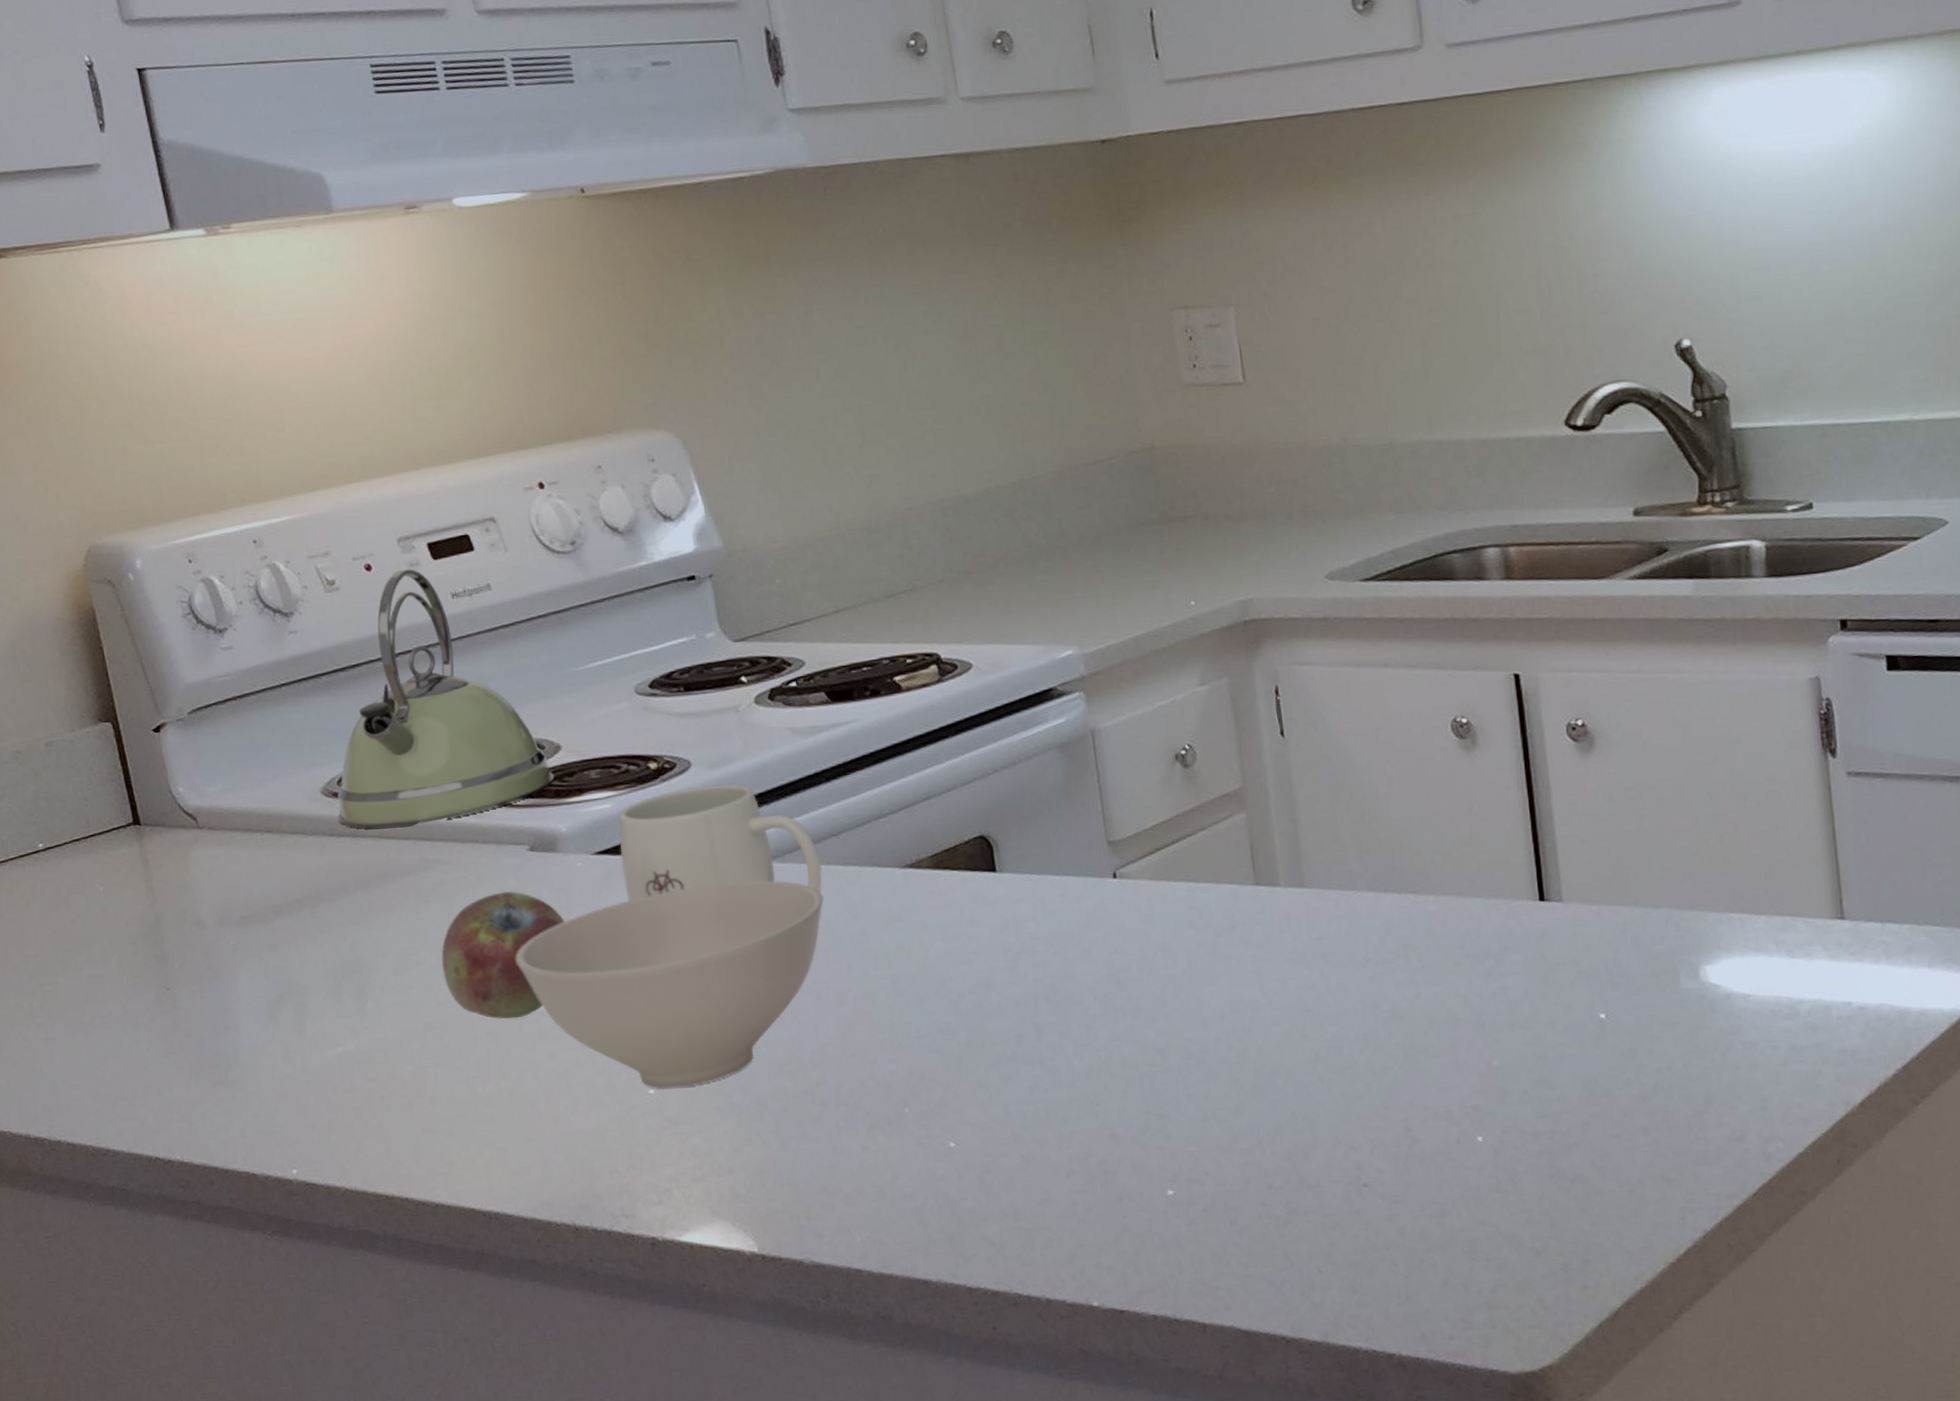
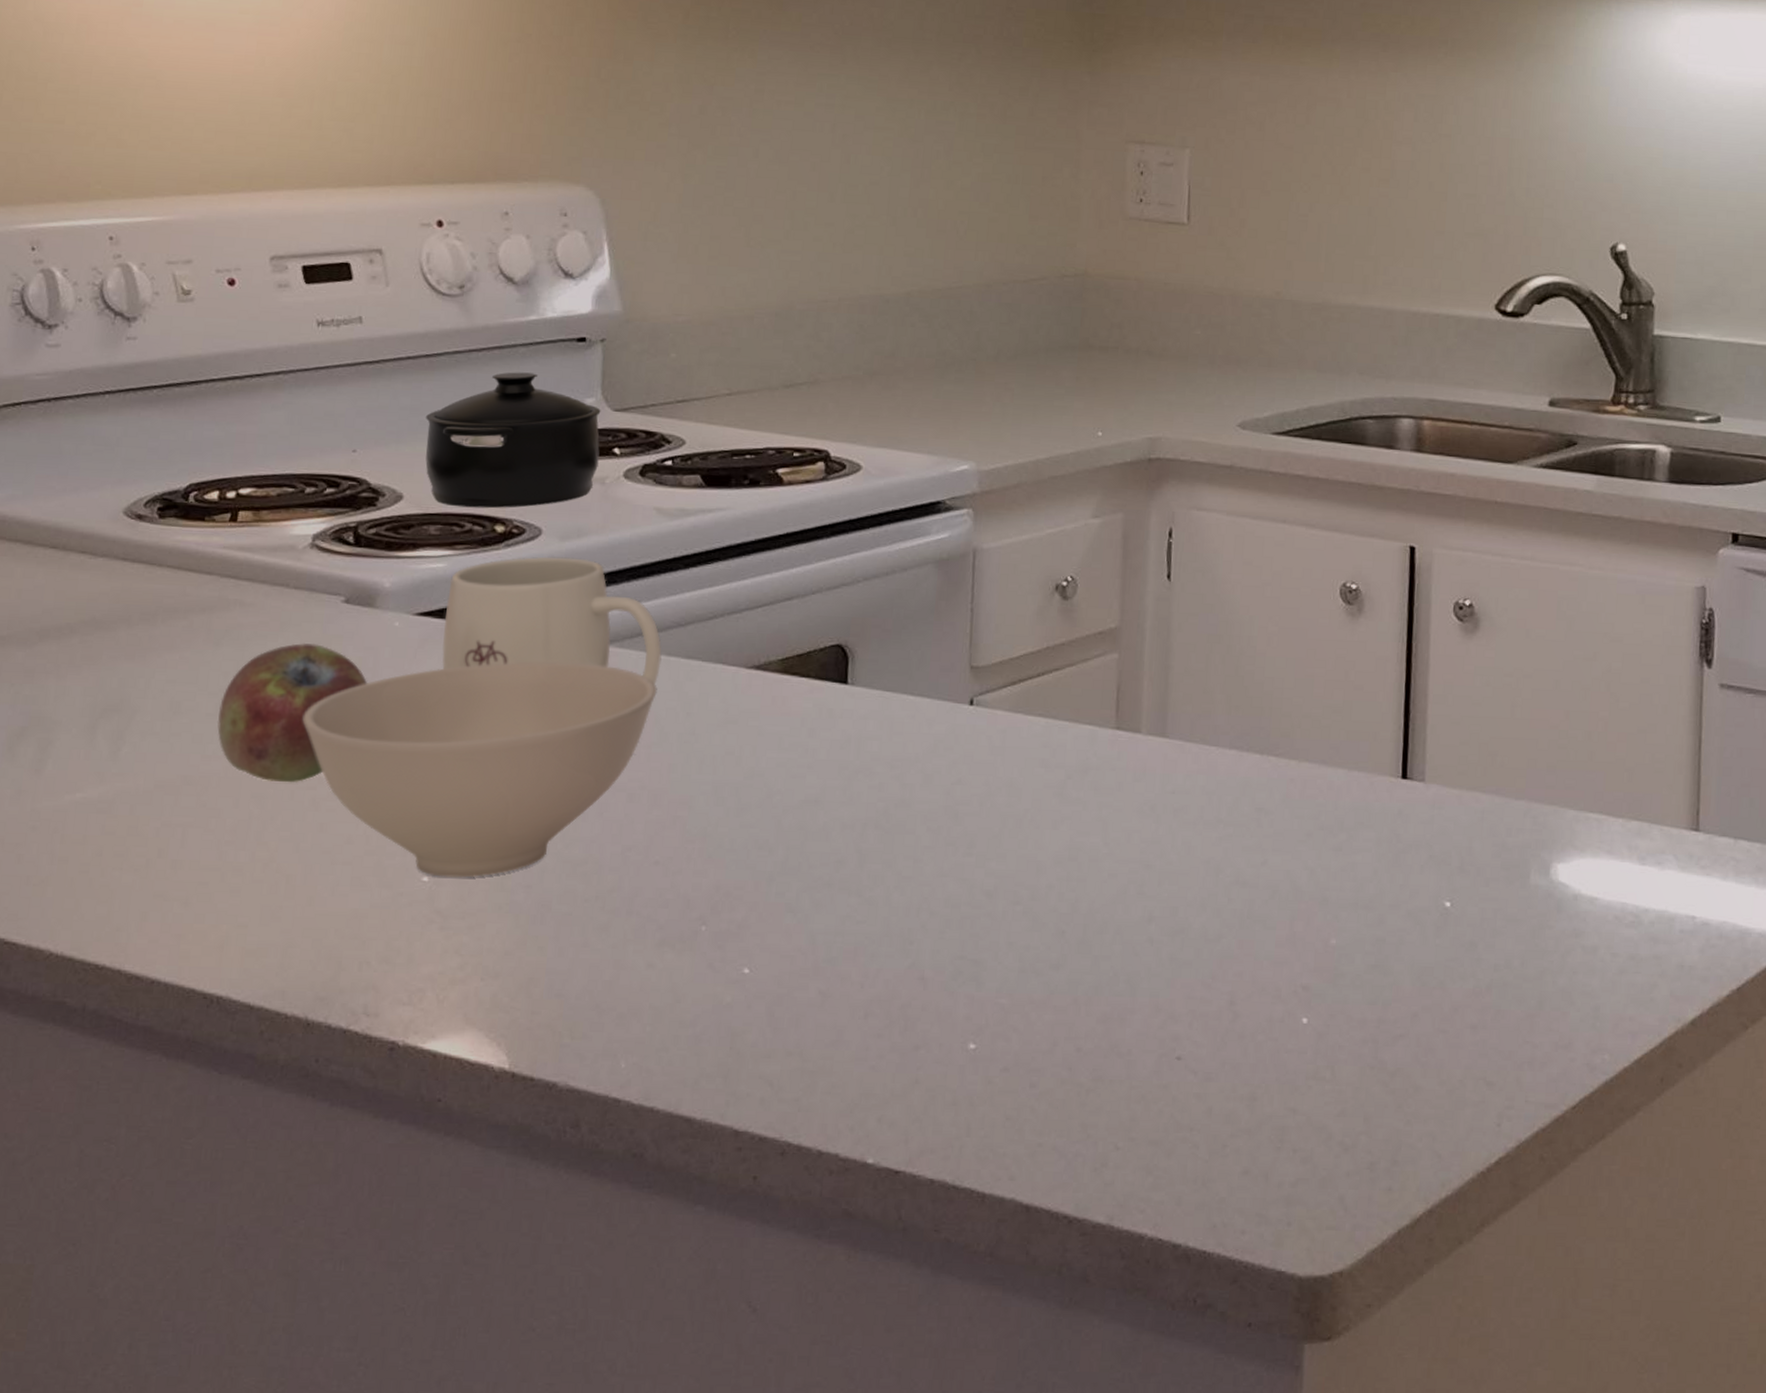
kettle: present [337,569,555,829] -> none [135,289,390,560]
saucepan: none [565,615,730,751] -> present [425,372,601,509]

